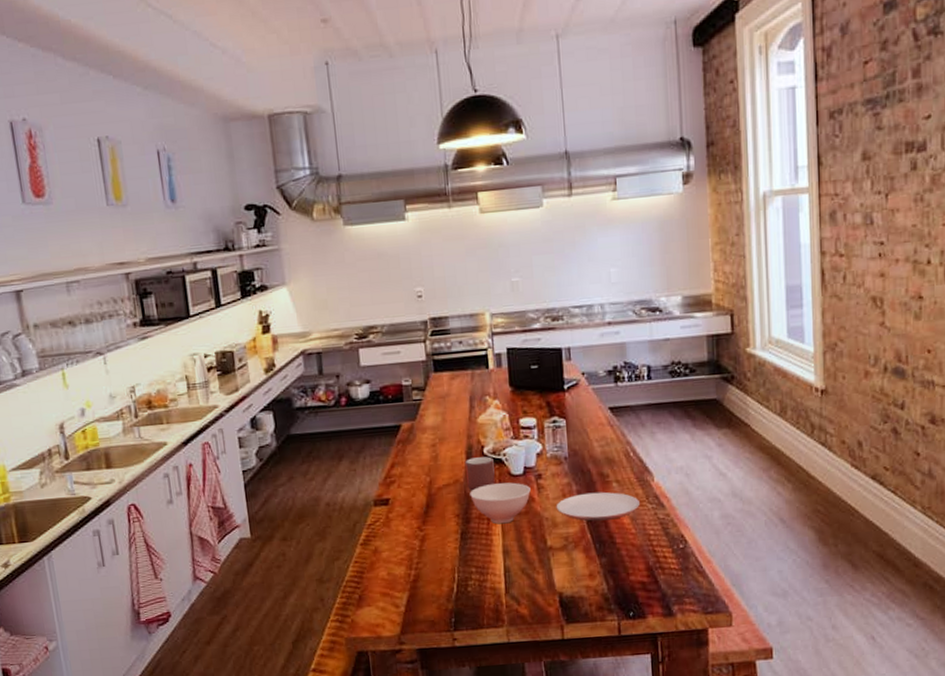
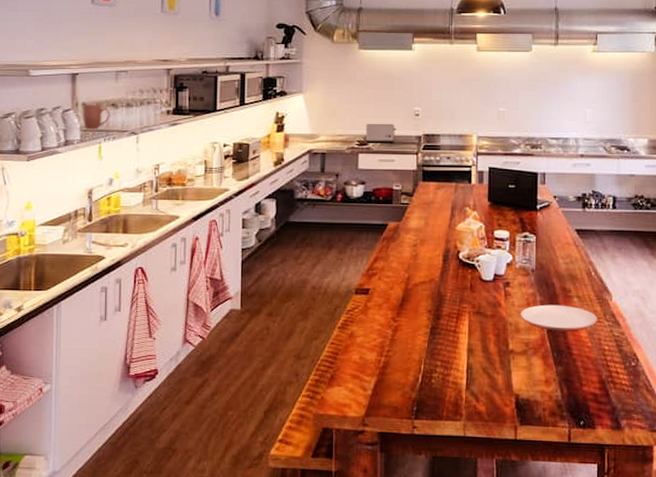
mug: none [34,324,69,355] -> present [82,104,110,130]
toaster: none [363,309,399,337] -> present [365,123,397,145]
mug: present [464,456,495,491] -> none [441,261,467,291]
bowl: present [470,482,531,524] -> none [443,286,498,324]

